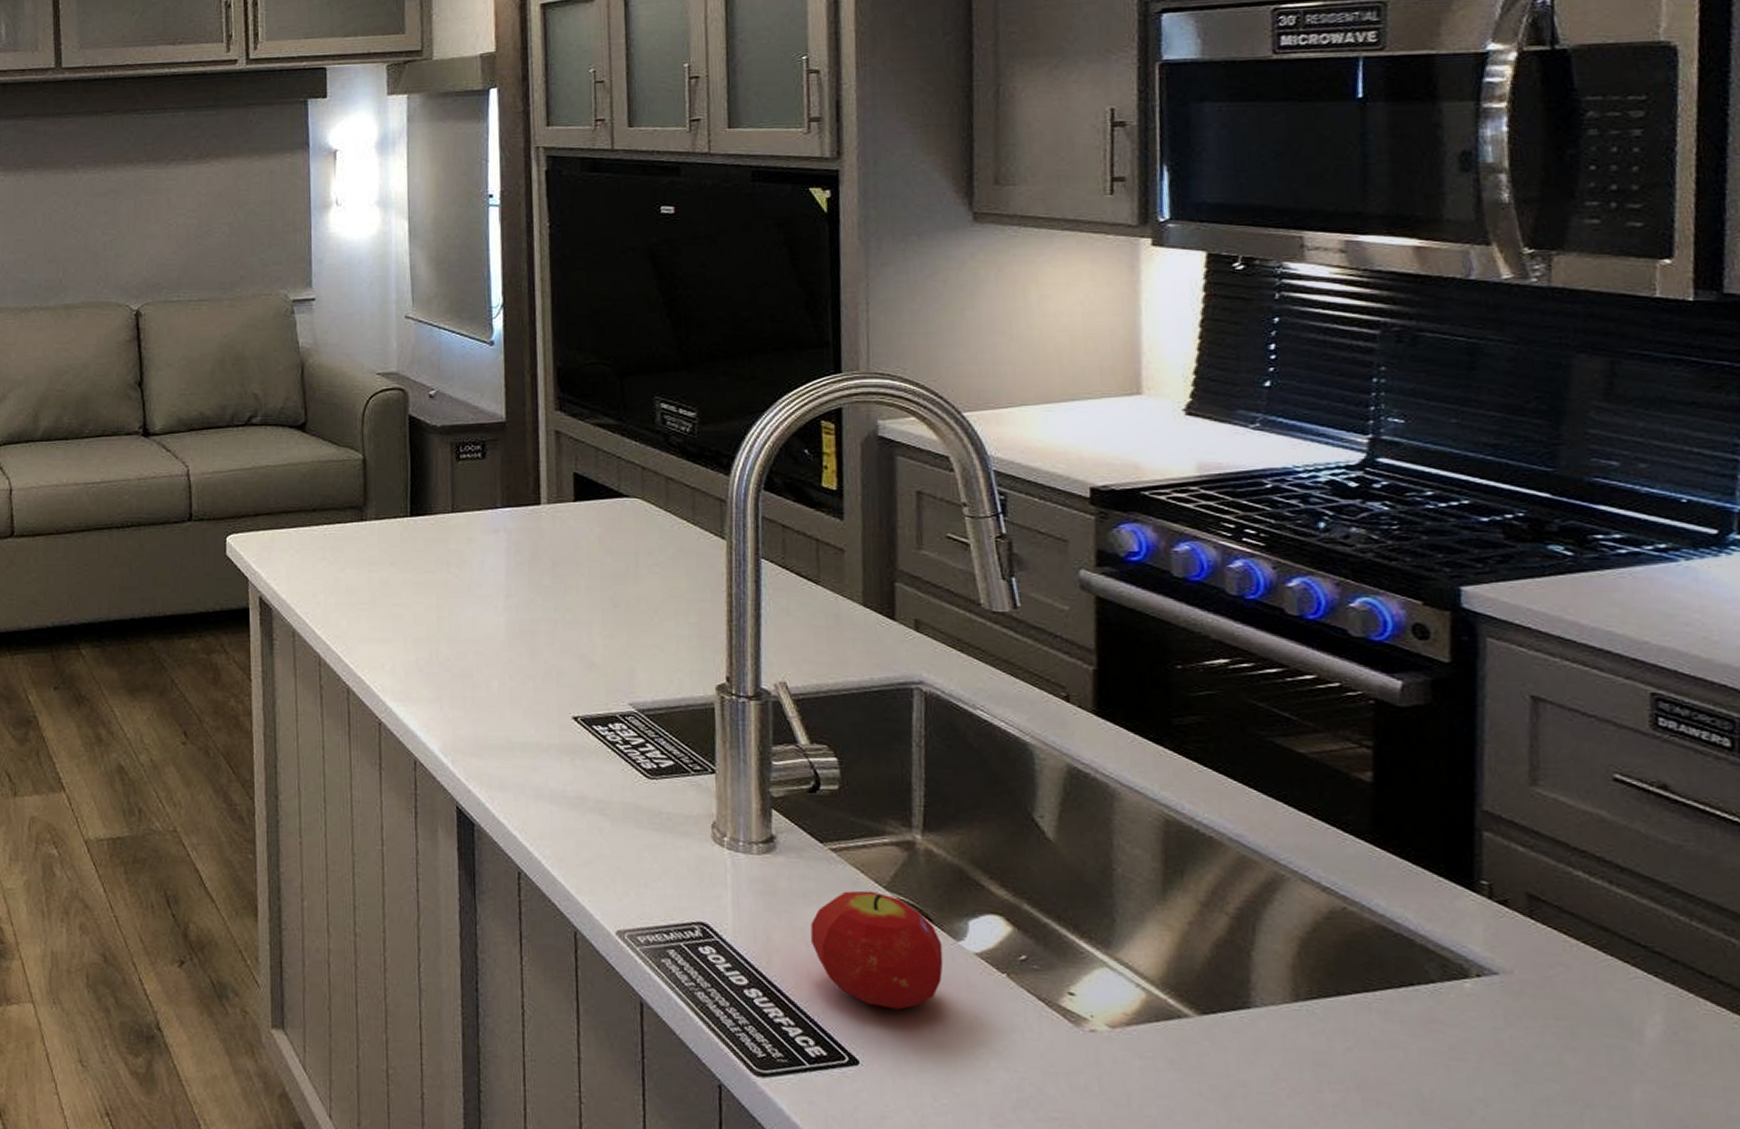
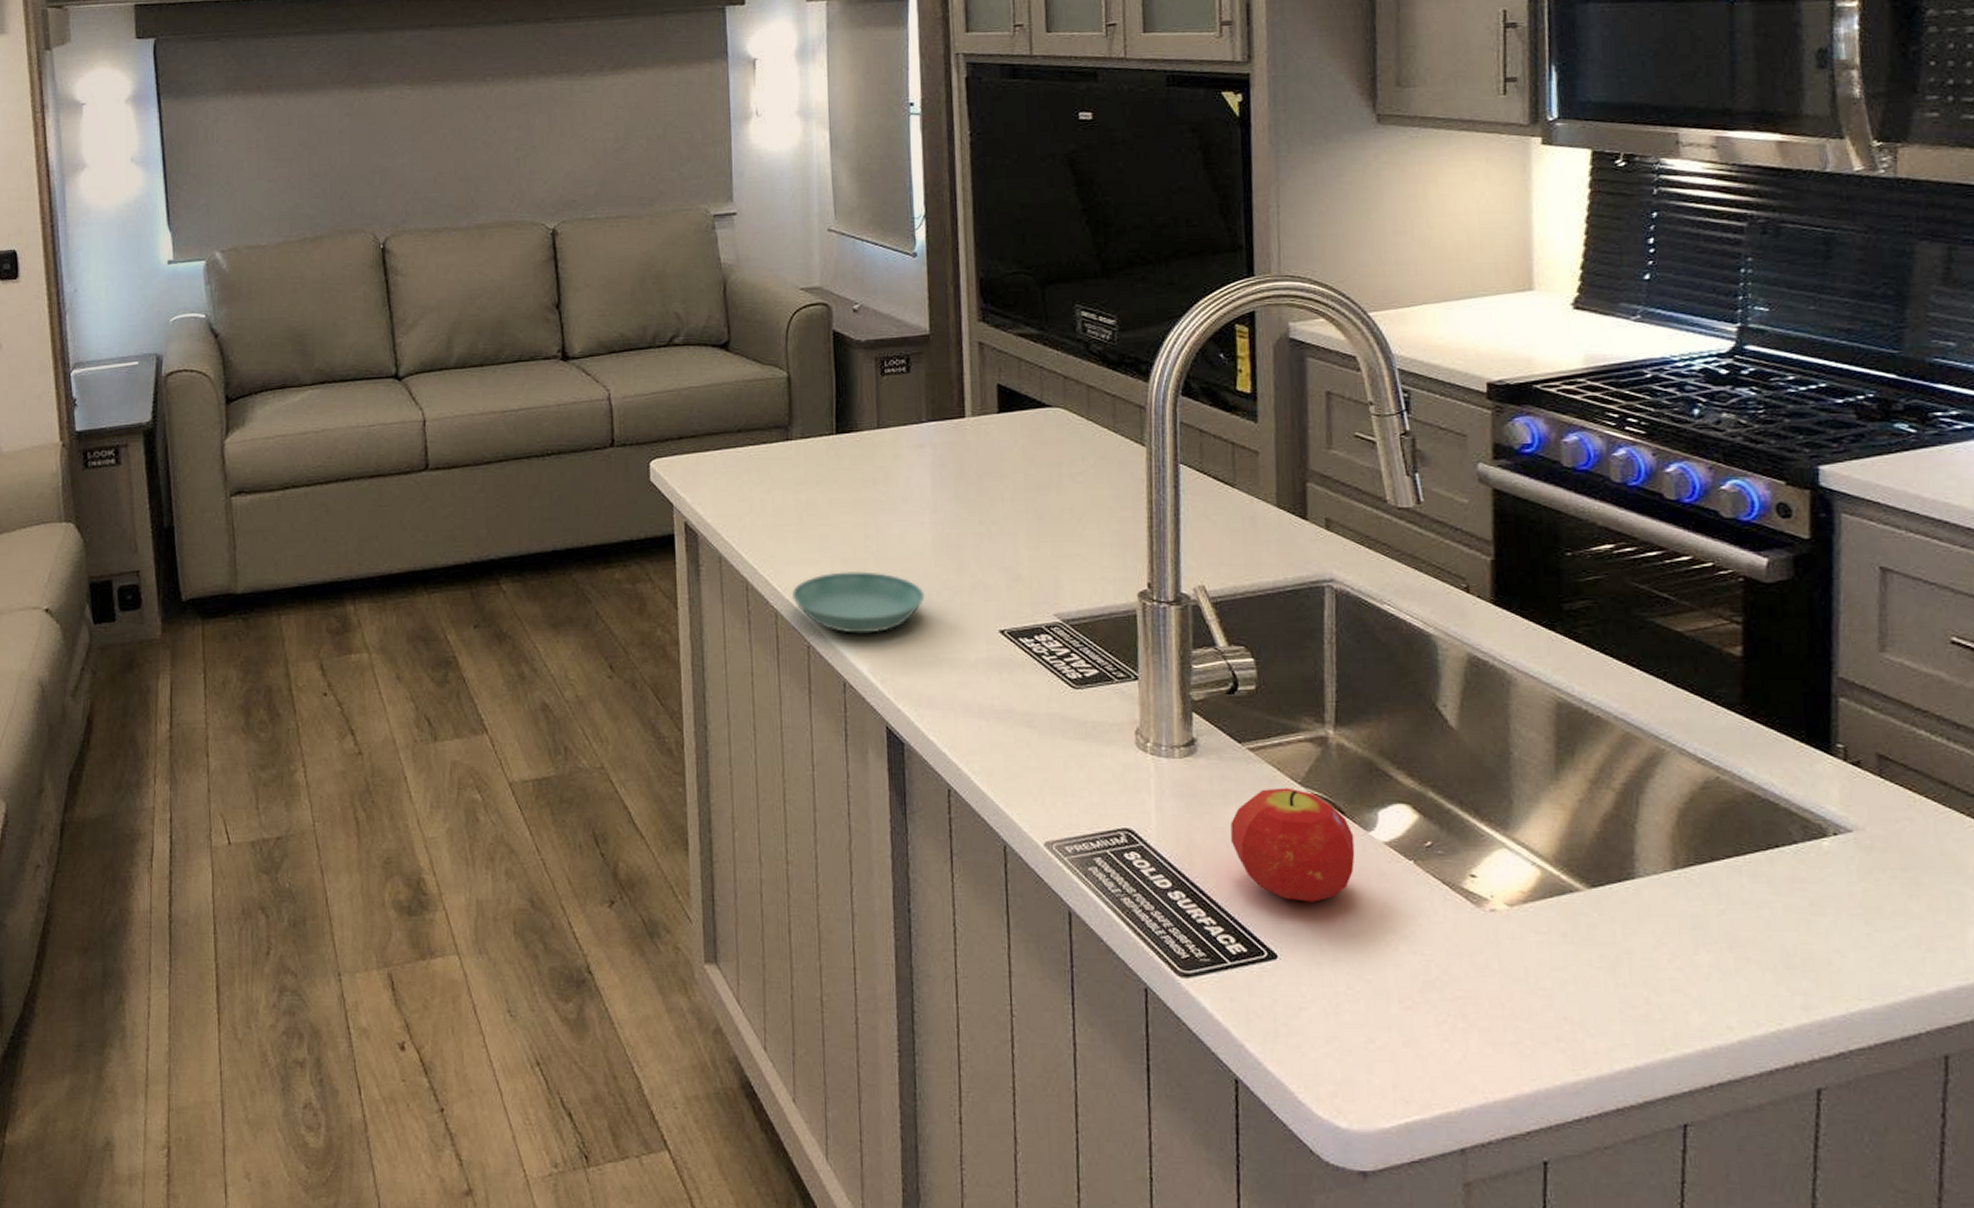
saucer: none [364,651,497,714] -> present [792,571,925,634]

